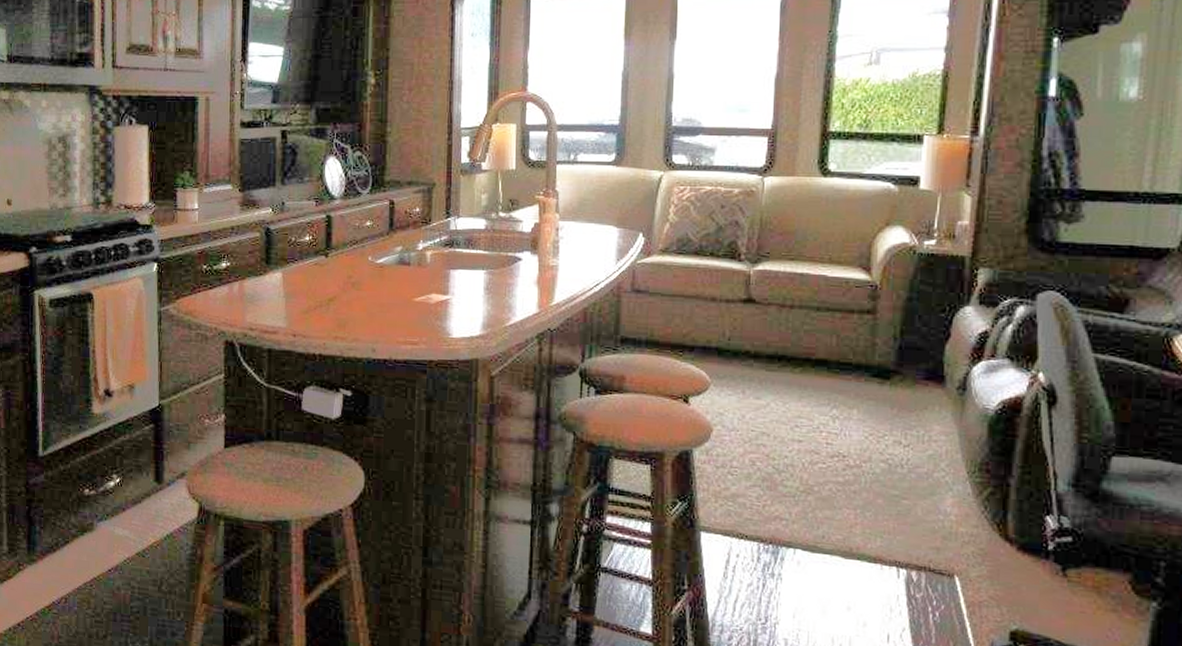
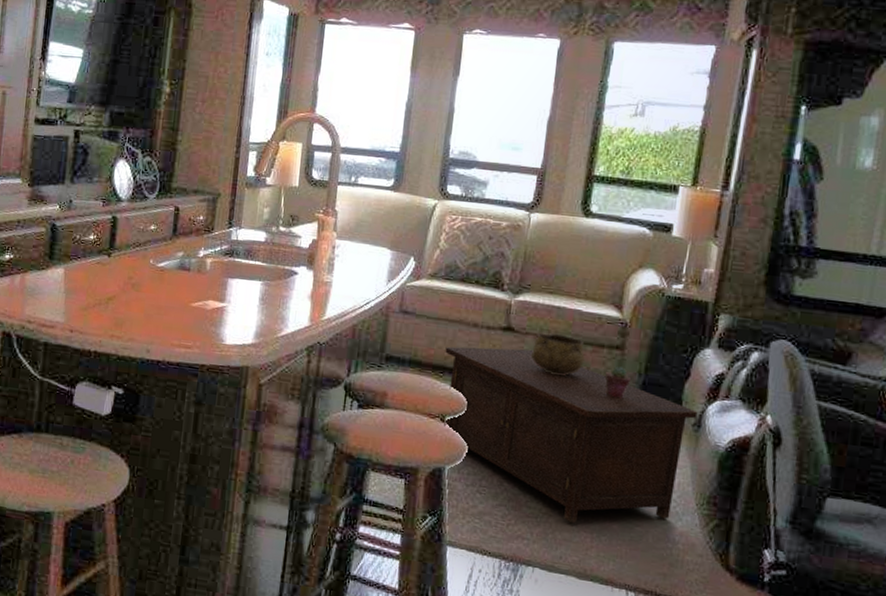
cabinet: none [683,320,962,501] -> present [444,346,698,524]
decorative bowl: none [775,302,835,345] -> present [530,334,586,375]
potted succulent: none [858,332,885,366] -> present [605,366,630,399]

